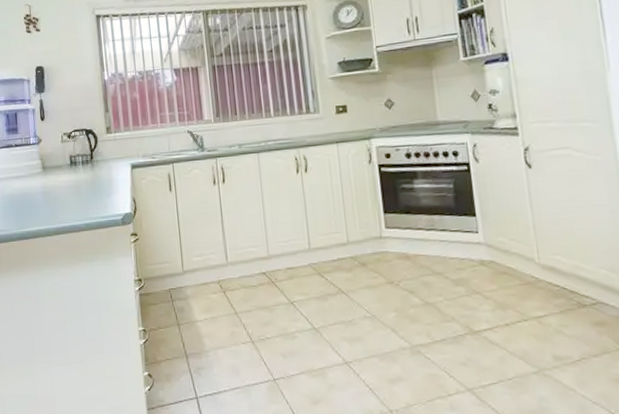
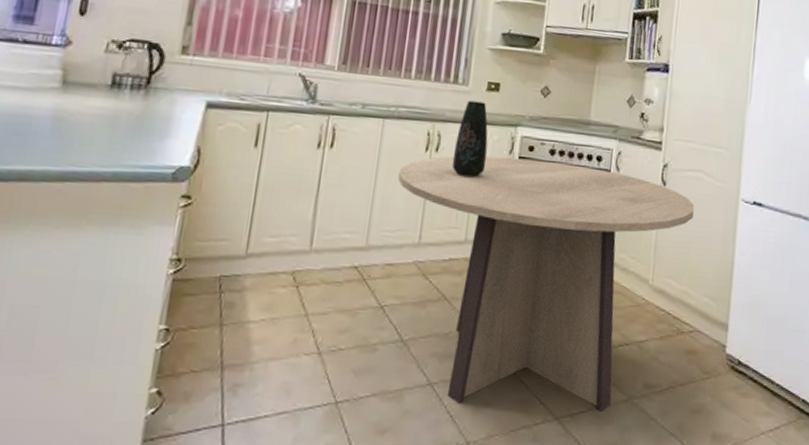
dining table: none [280,162,571,383] -> present [398,156,694,411]
vase: none [319,124,351,190] -> present [452,100,488,178]

